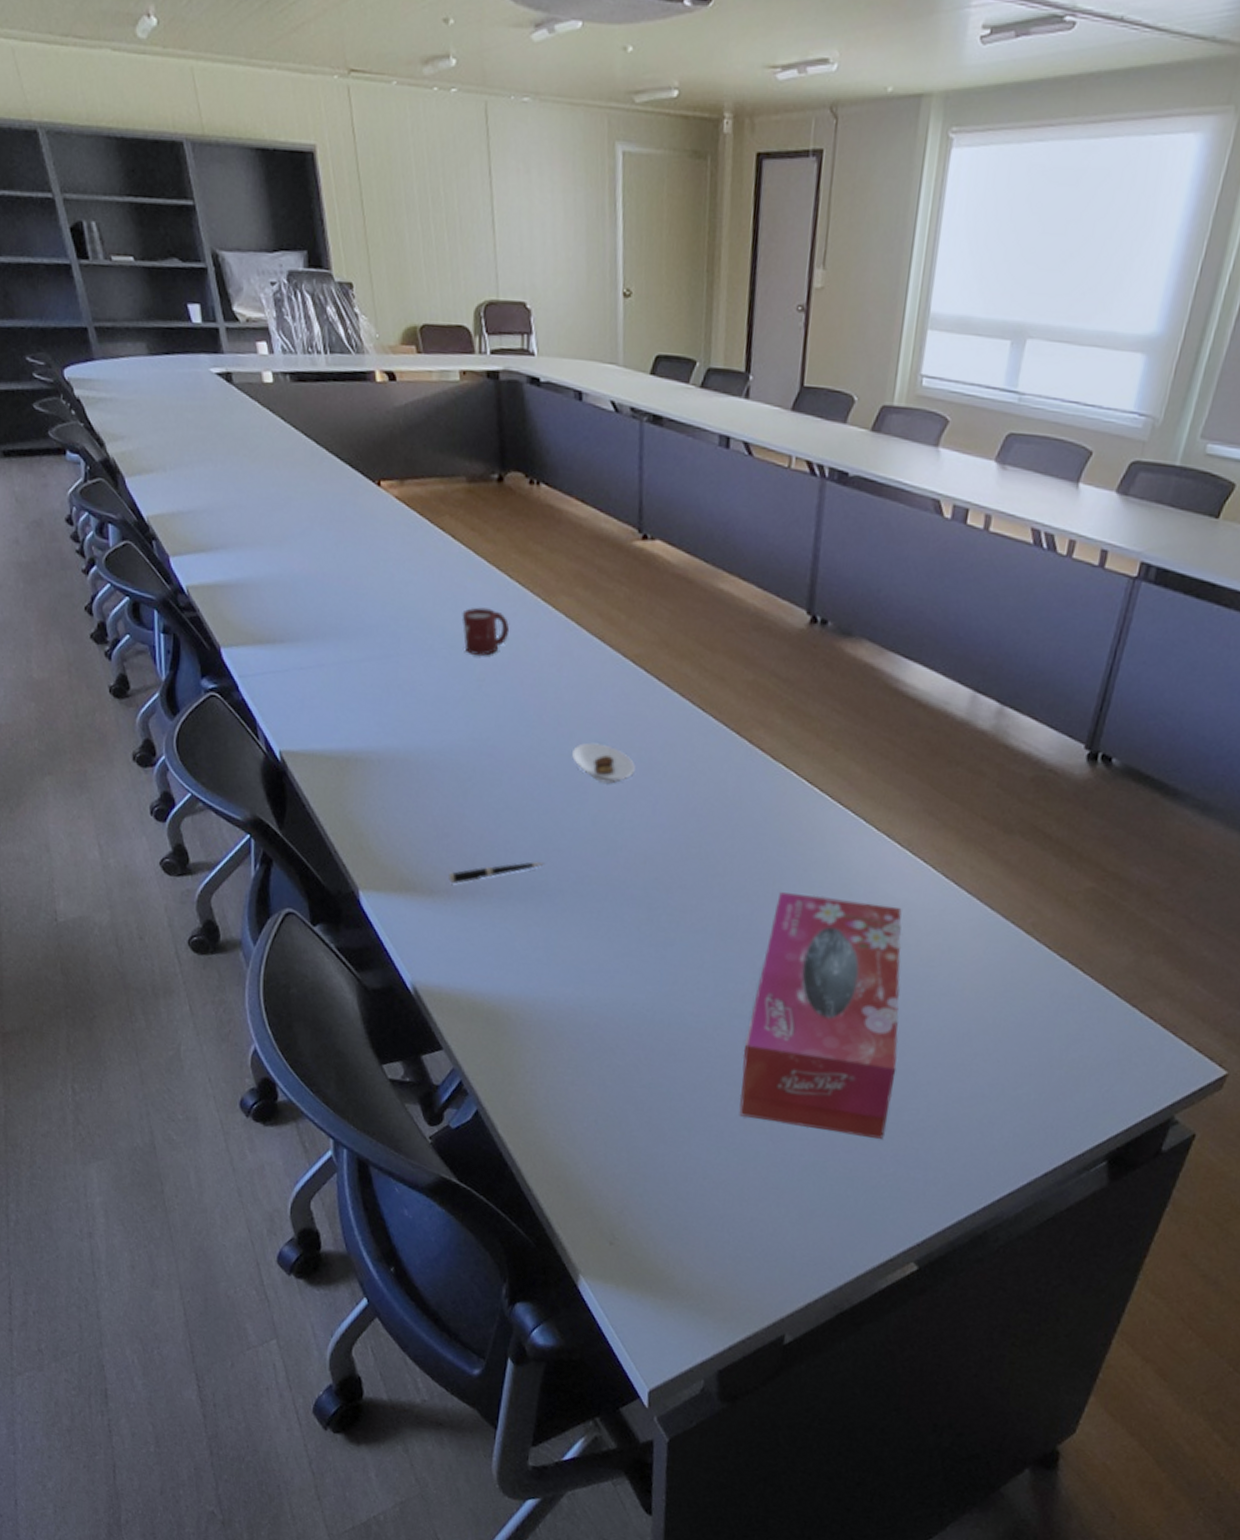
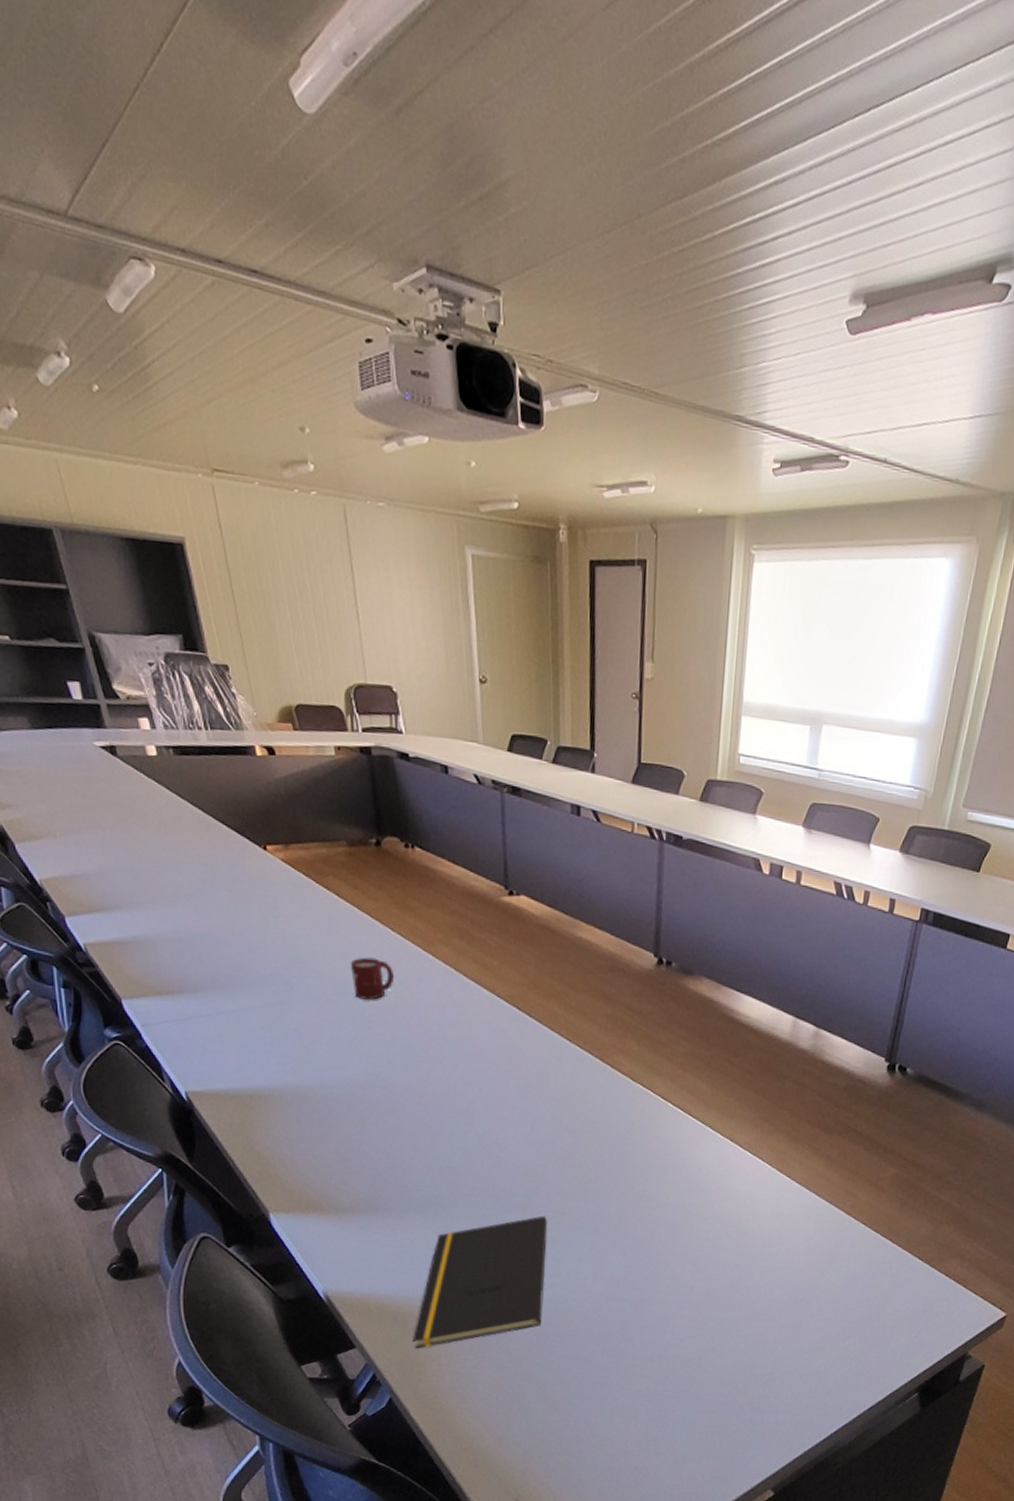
pen: present [449,862,546,885] -> none [352,1179,439,1203]
notepad: none [505,912,666,1056] -> present [413,1215,548,1348]
saucer: present [572,742,635,784] -> none [458,1073,514,1108]
tissue box: present [739,892,902,1139] -> none [619,1192,749,1391]

